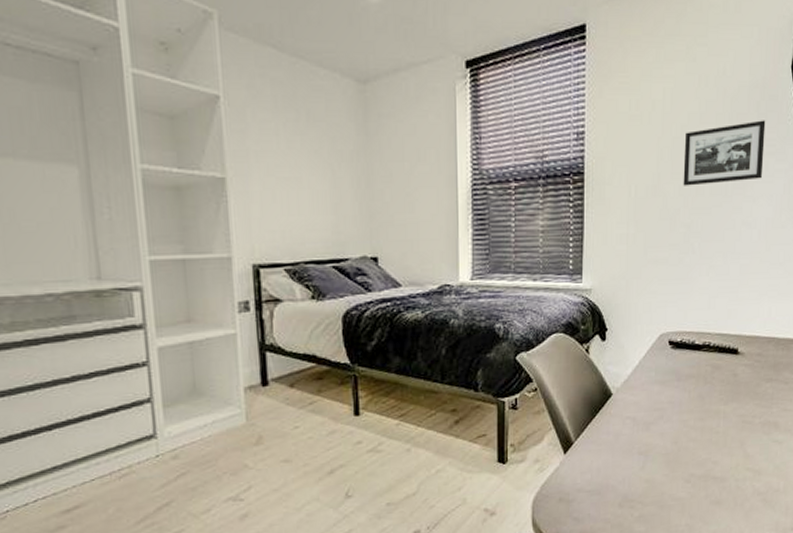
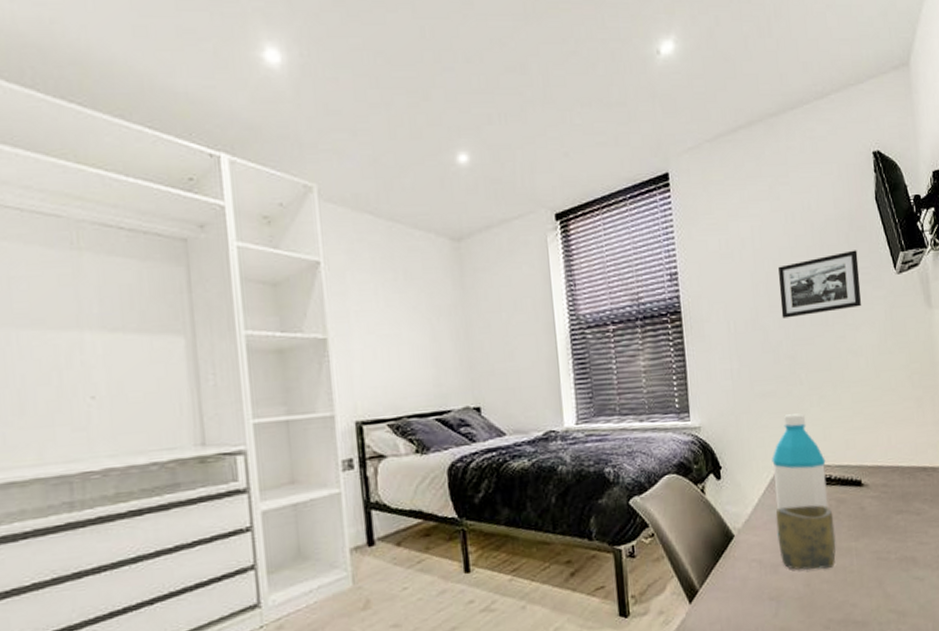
cup: none [653,369,707,429] -> present [775,505,836,570]
water bottle: none [655,281,707,373] -> present [772,413,829,510]

